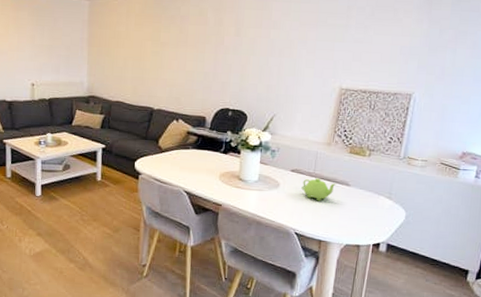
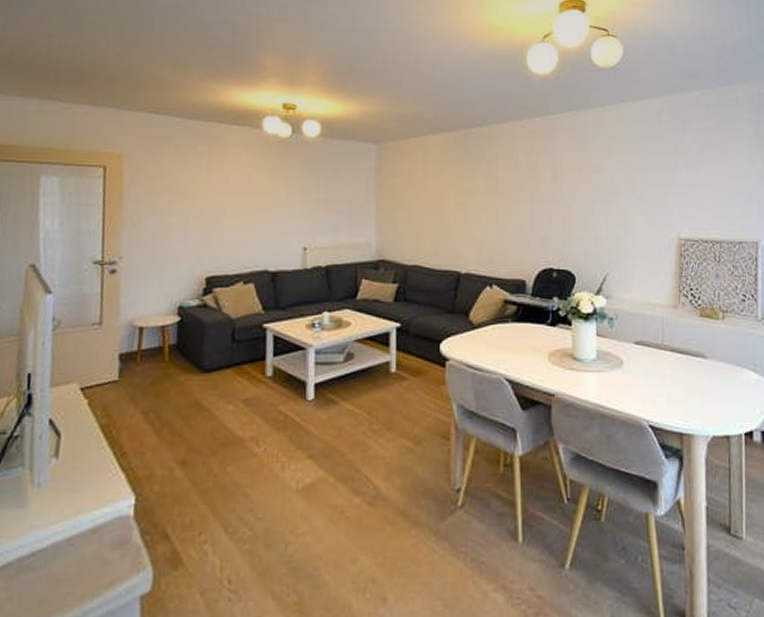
teapot: present [301,178,336,202] -> none [650,350,690,381]

